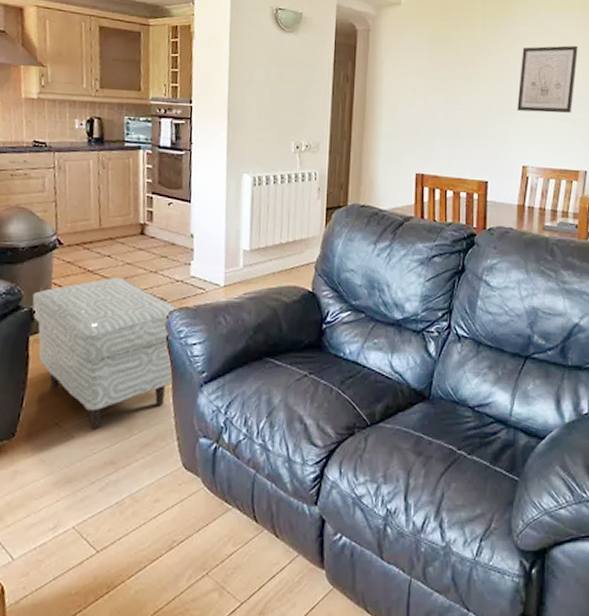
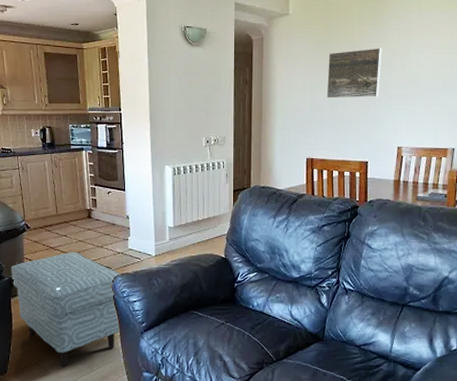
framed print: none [441,49,507,107] -> present [326,47,382,98]
wall art: present [517,45,579,114] -> none [392,39,447,100]

